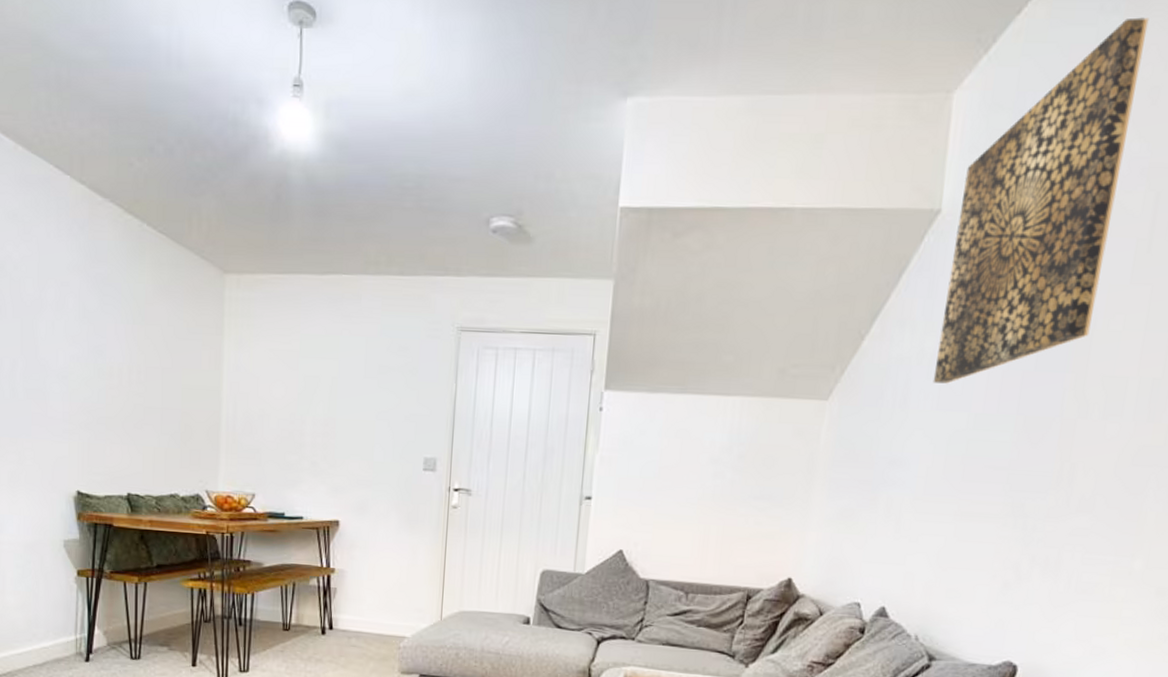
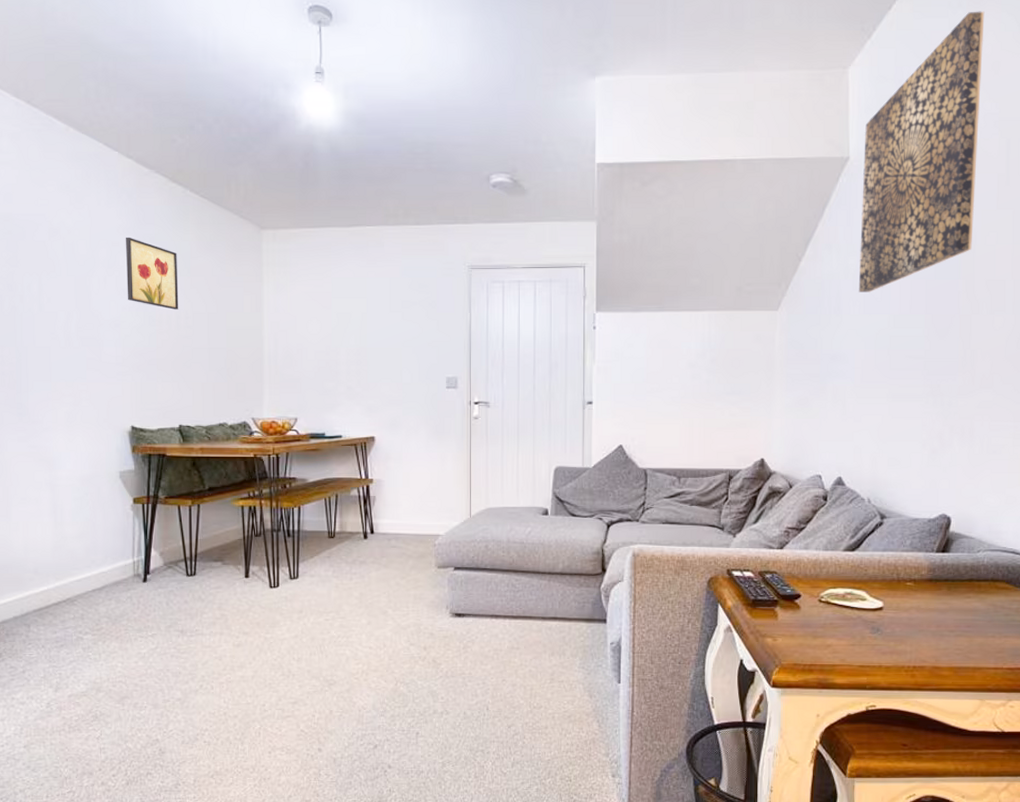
wall art: none [76,276,132,363] -> present [126,237,179,310]

